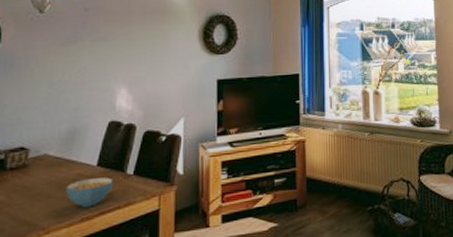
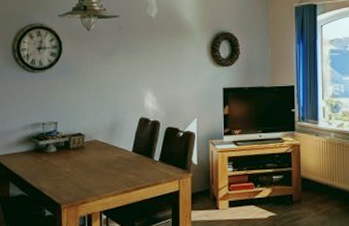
cereal bowl: present [65,177,113,208] -> none [111,161,144,183]

